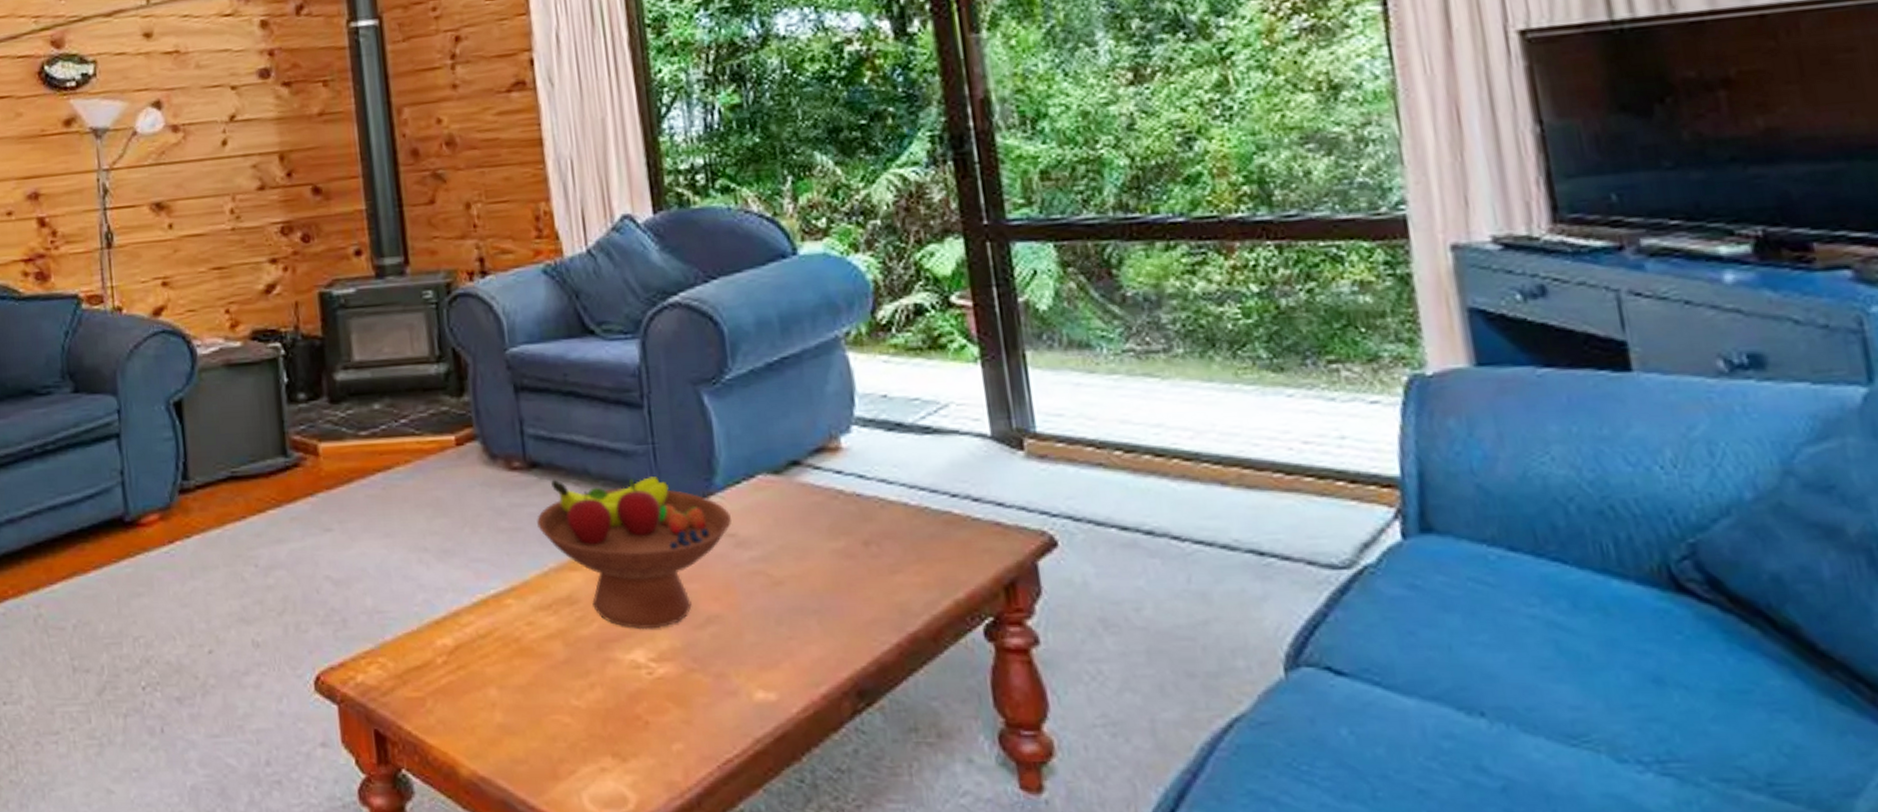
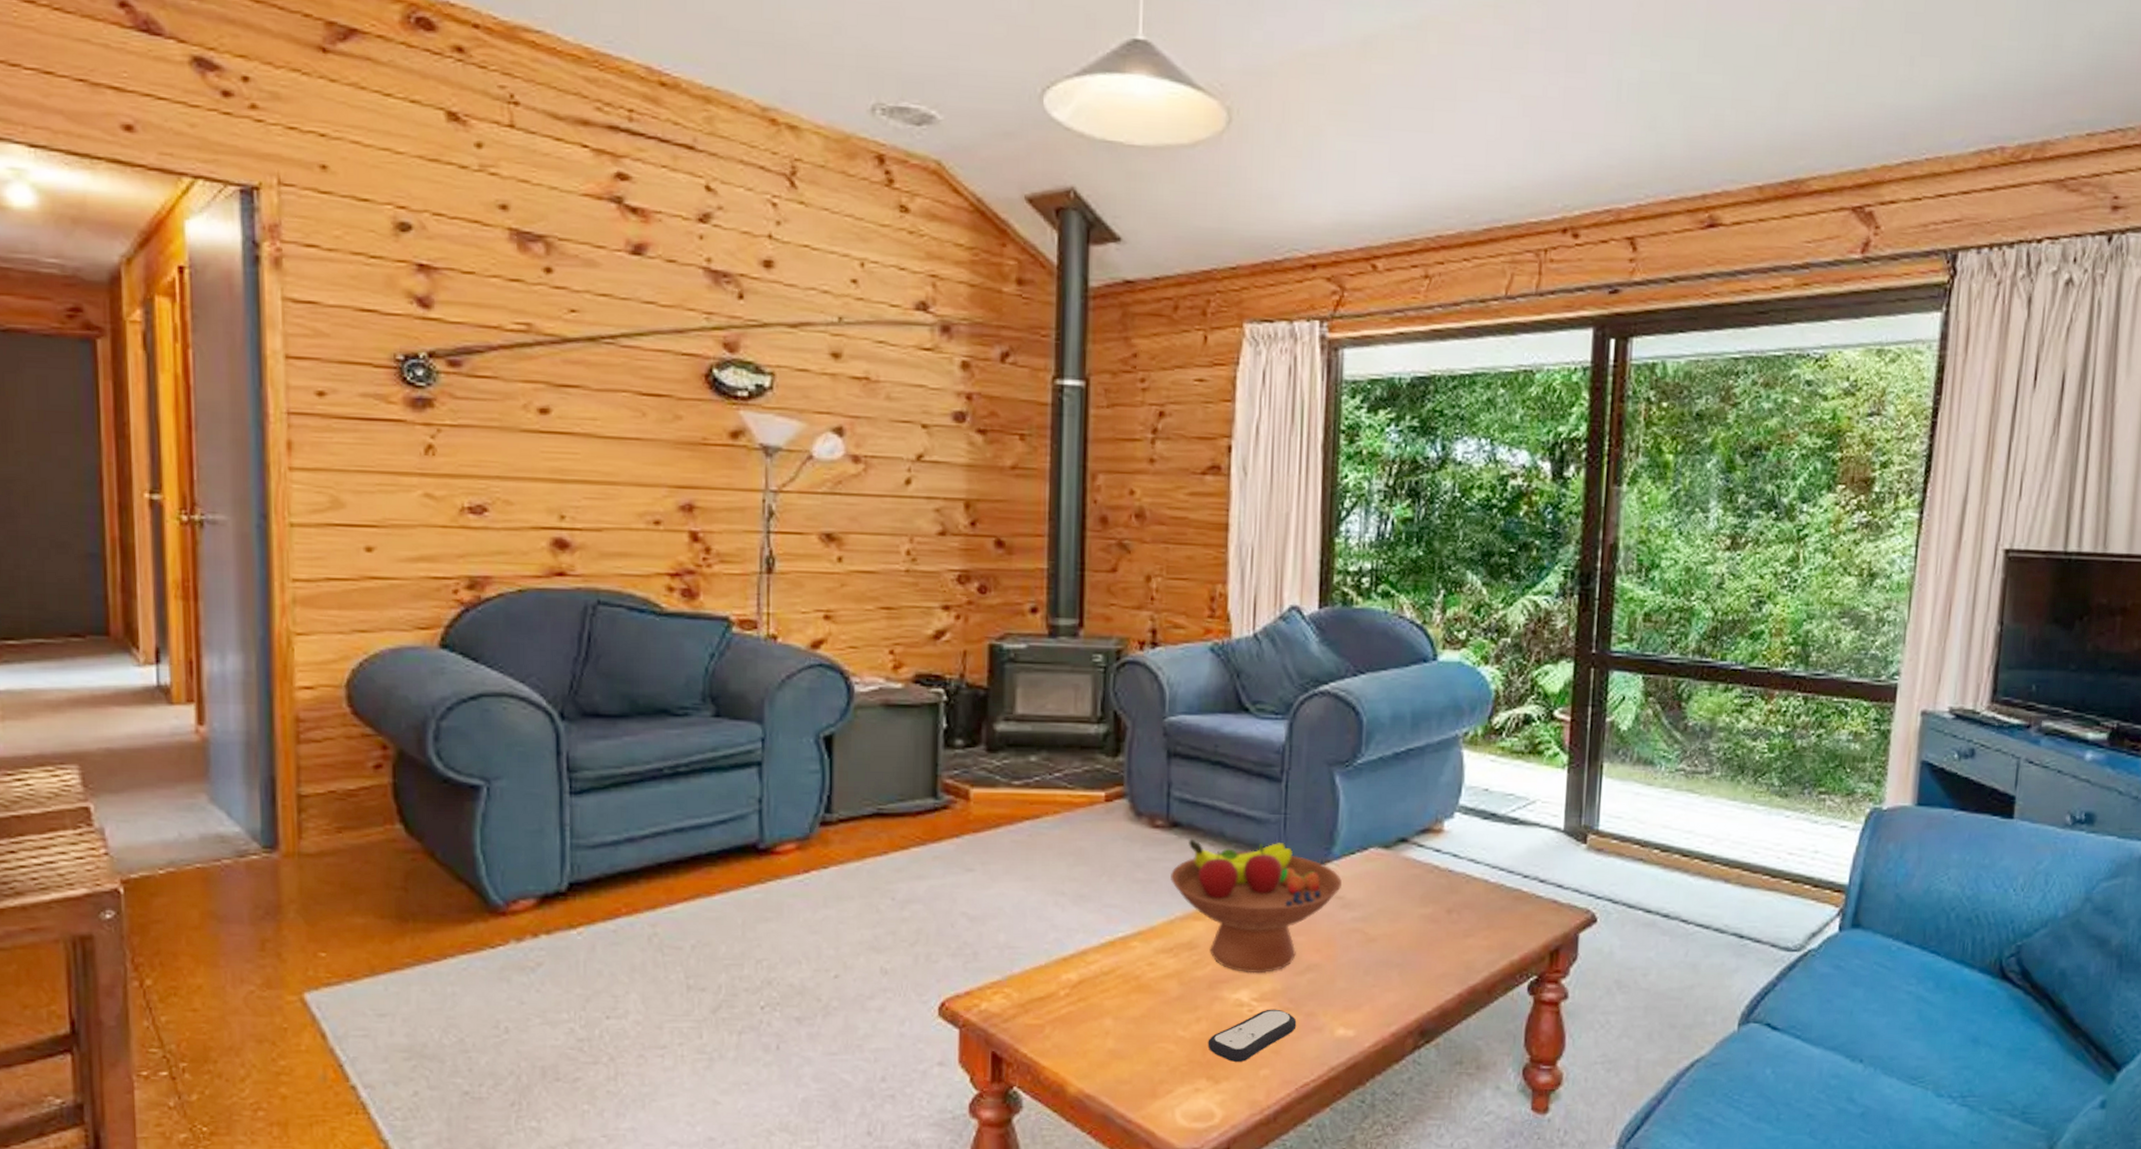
remote control: none [606,670,707,735] -> present [1207,1009,1297,1062]

